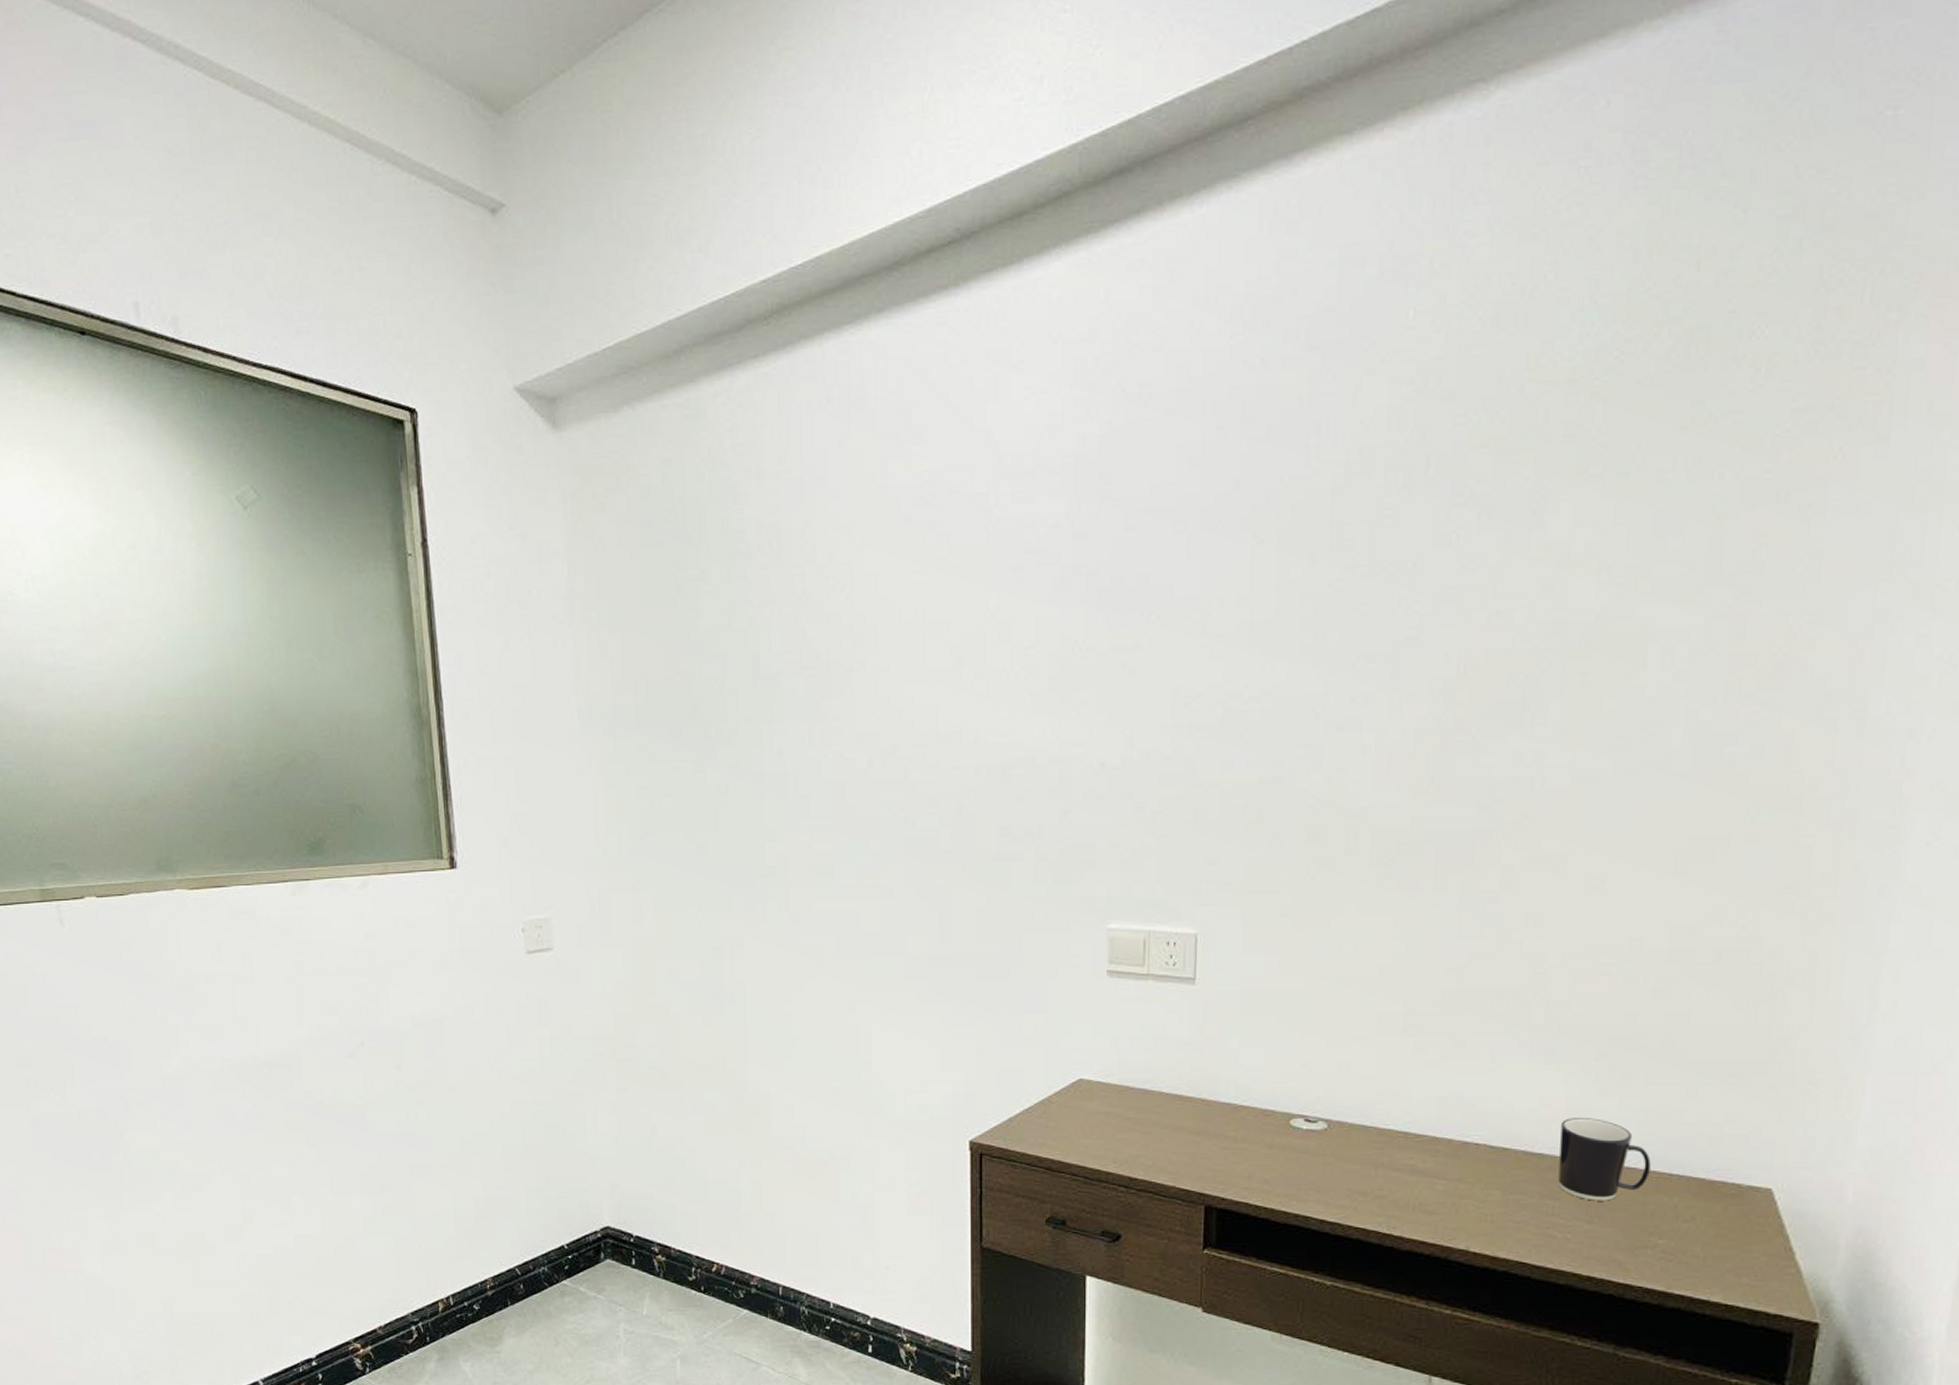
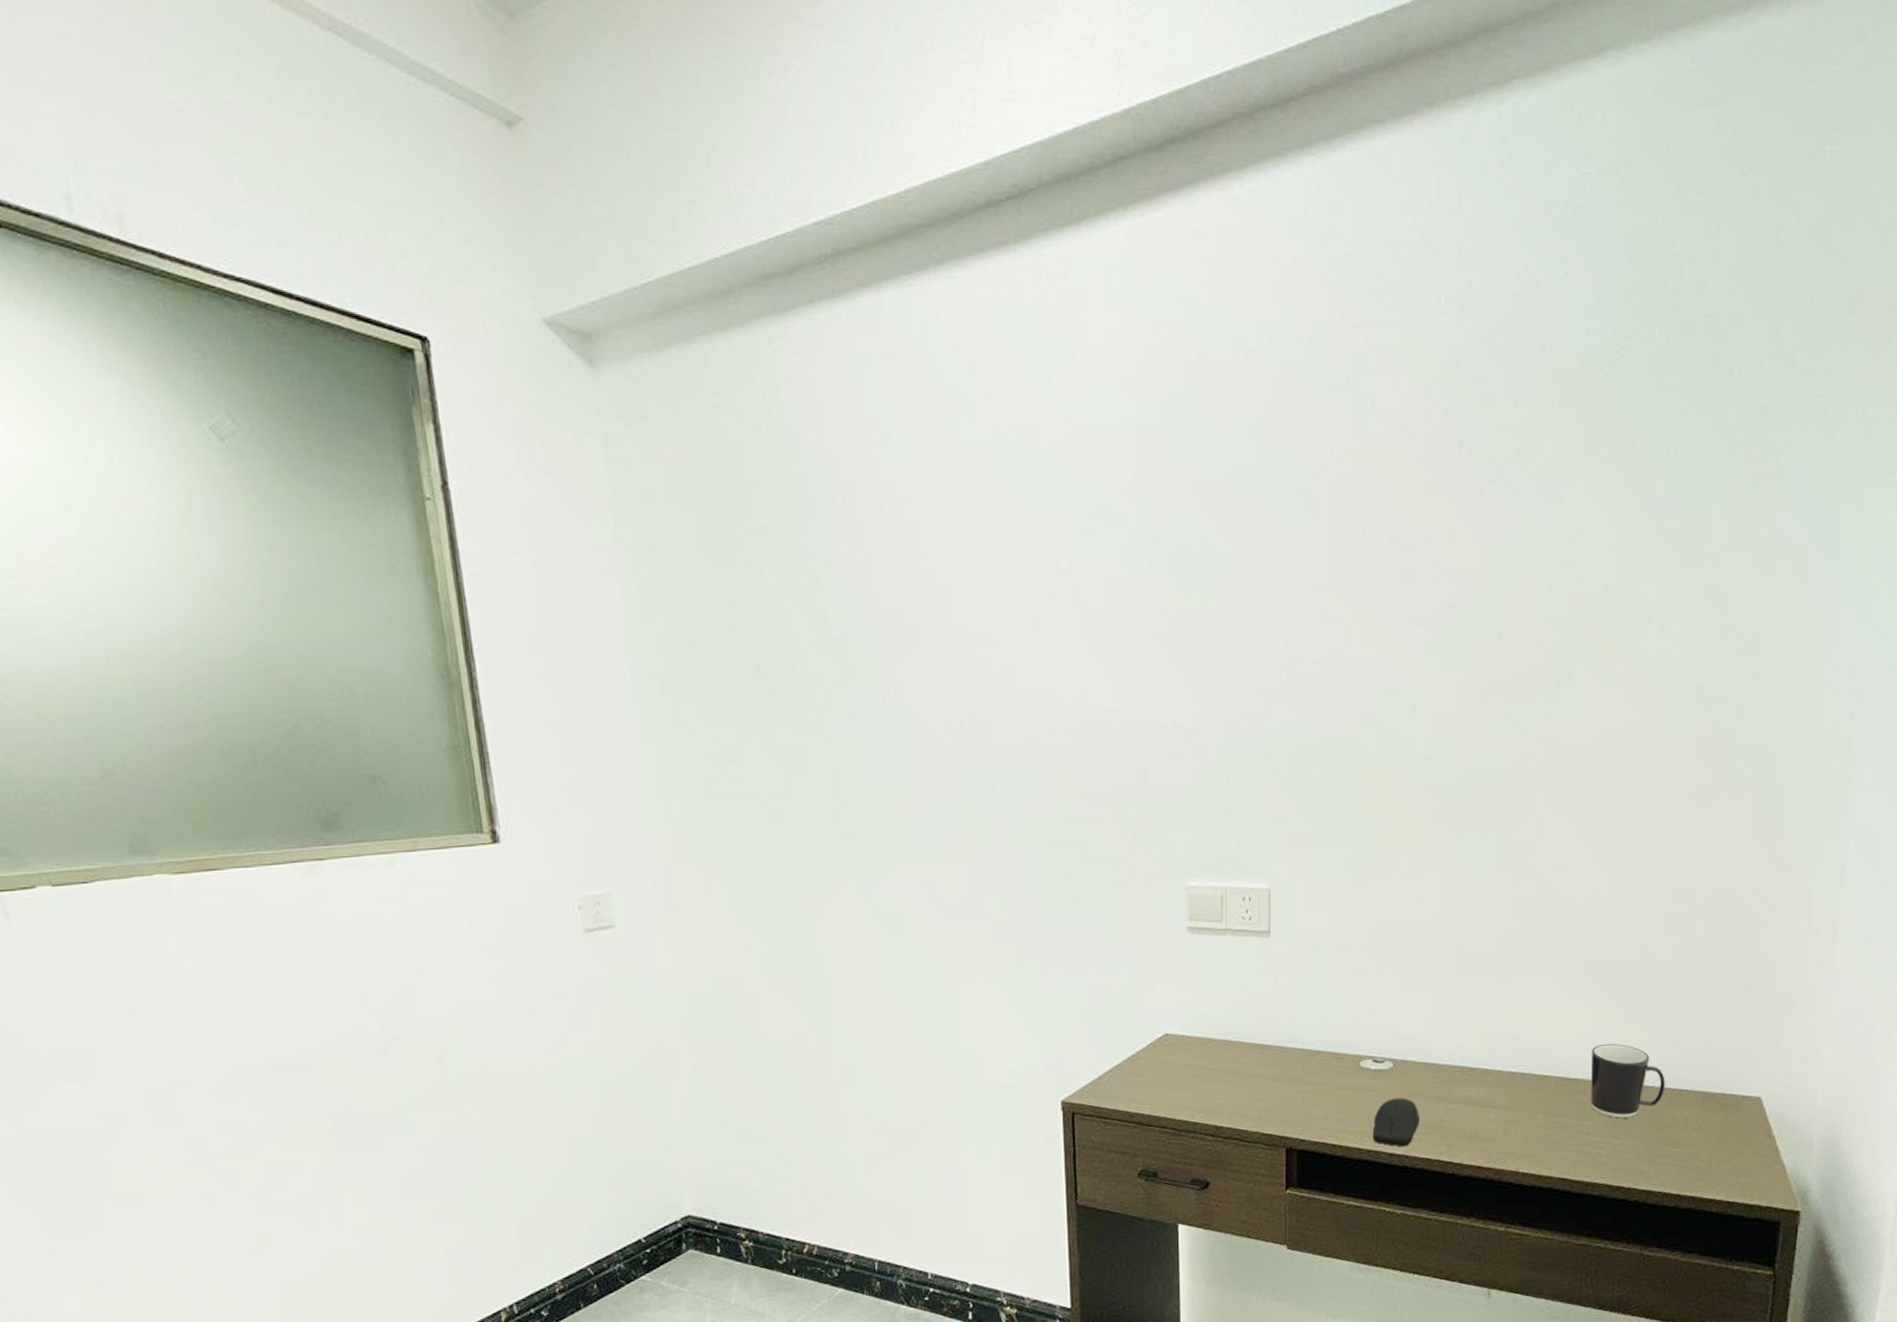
computer mouse: none [1301,1161,1356,1213] -> present [1372,1097,1420,1146]

